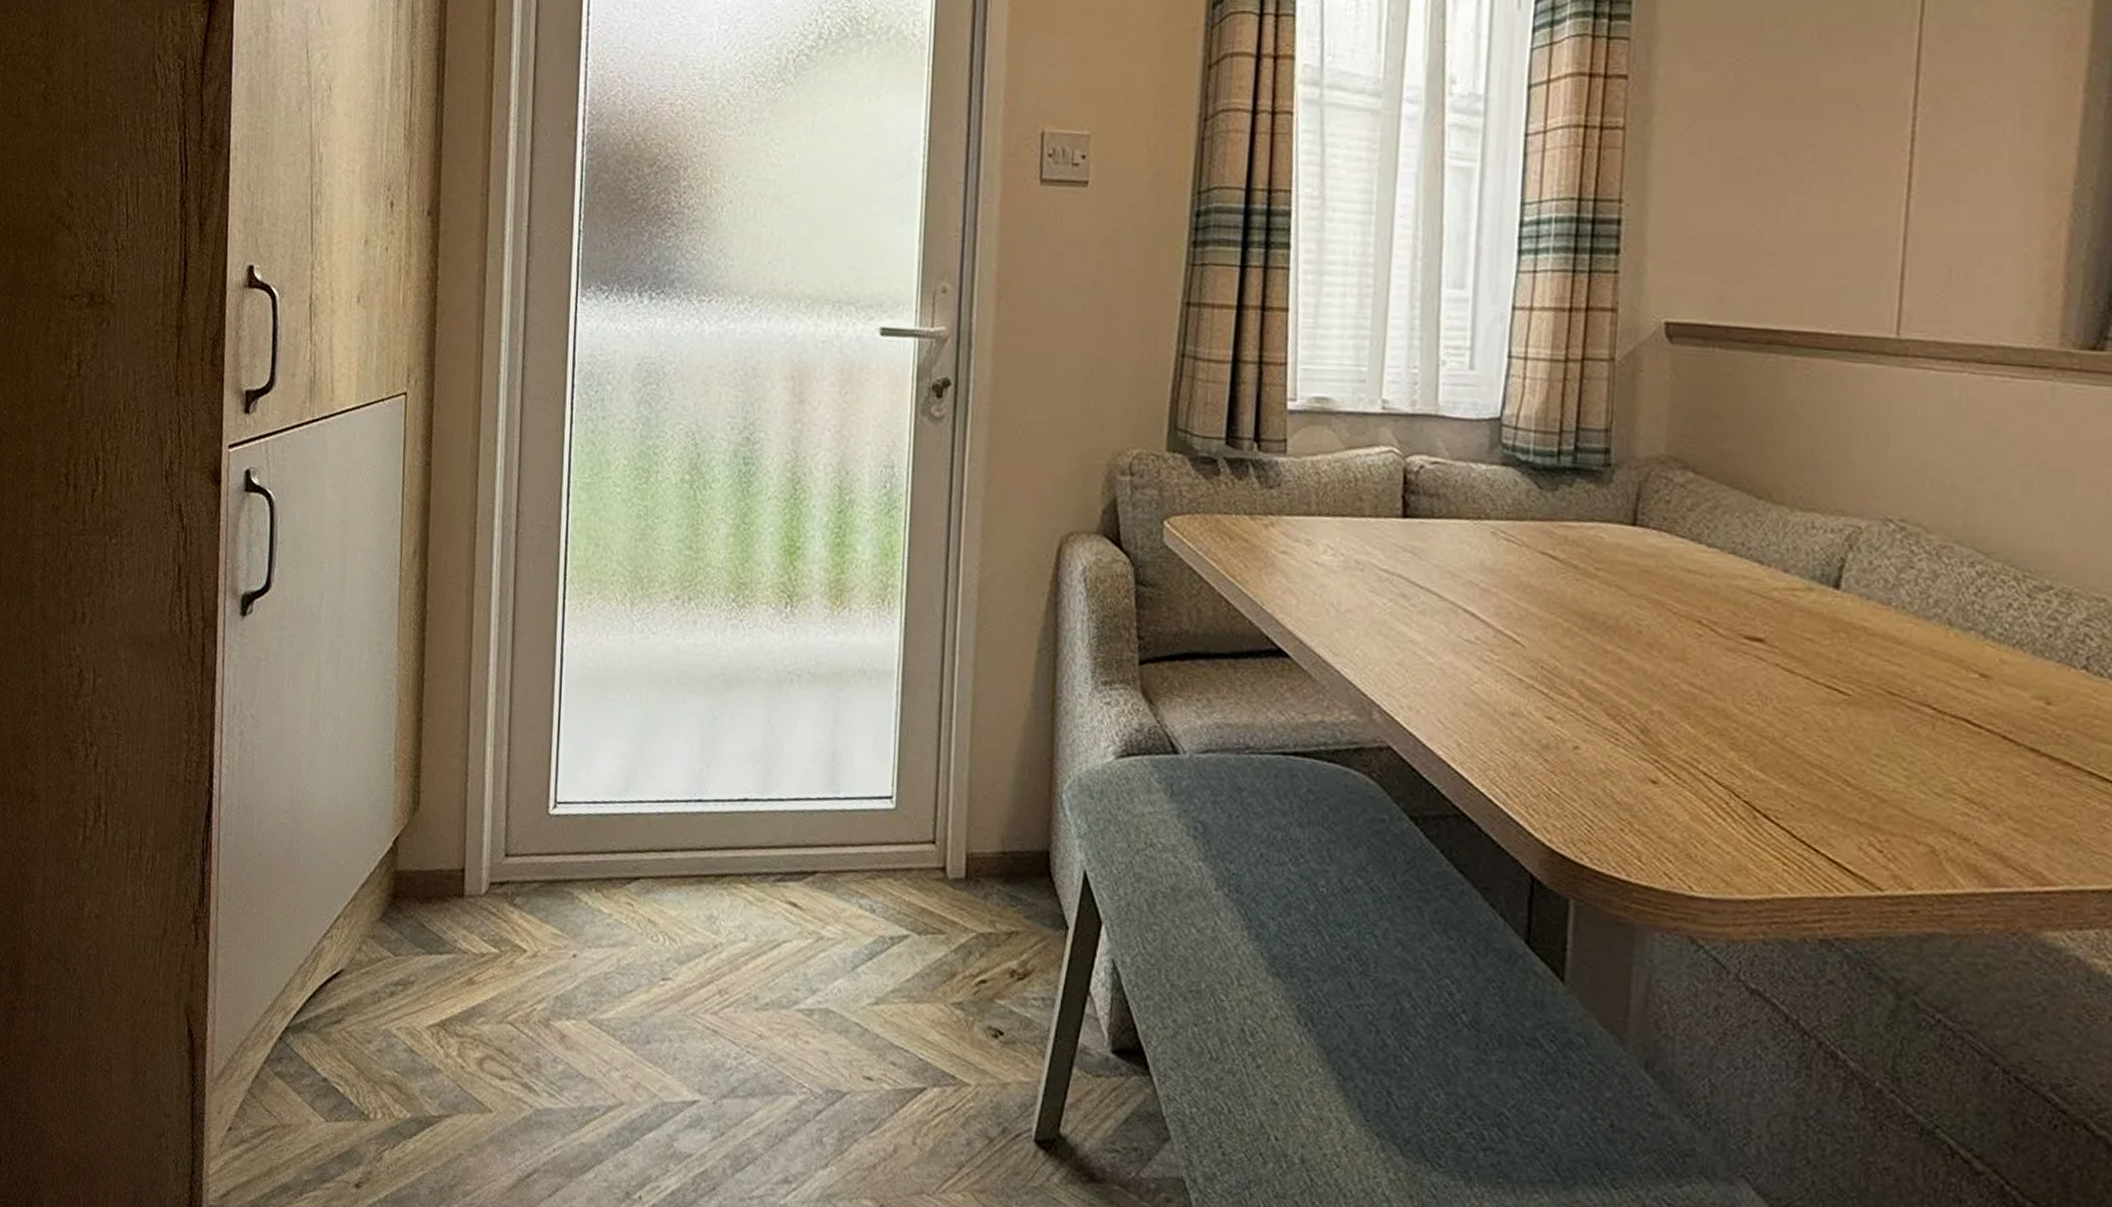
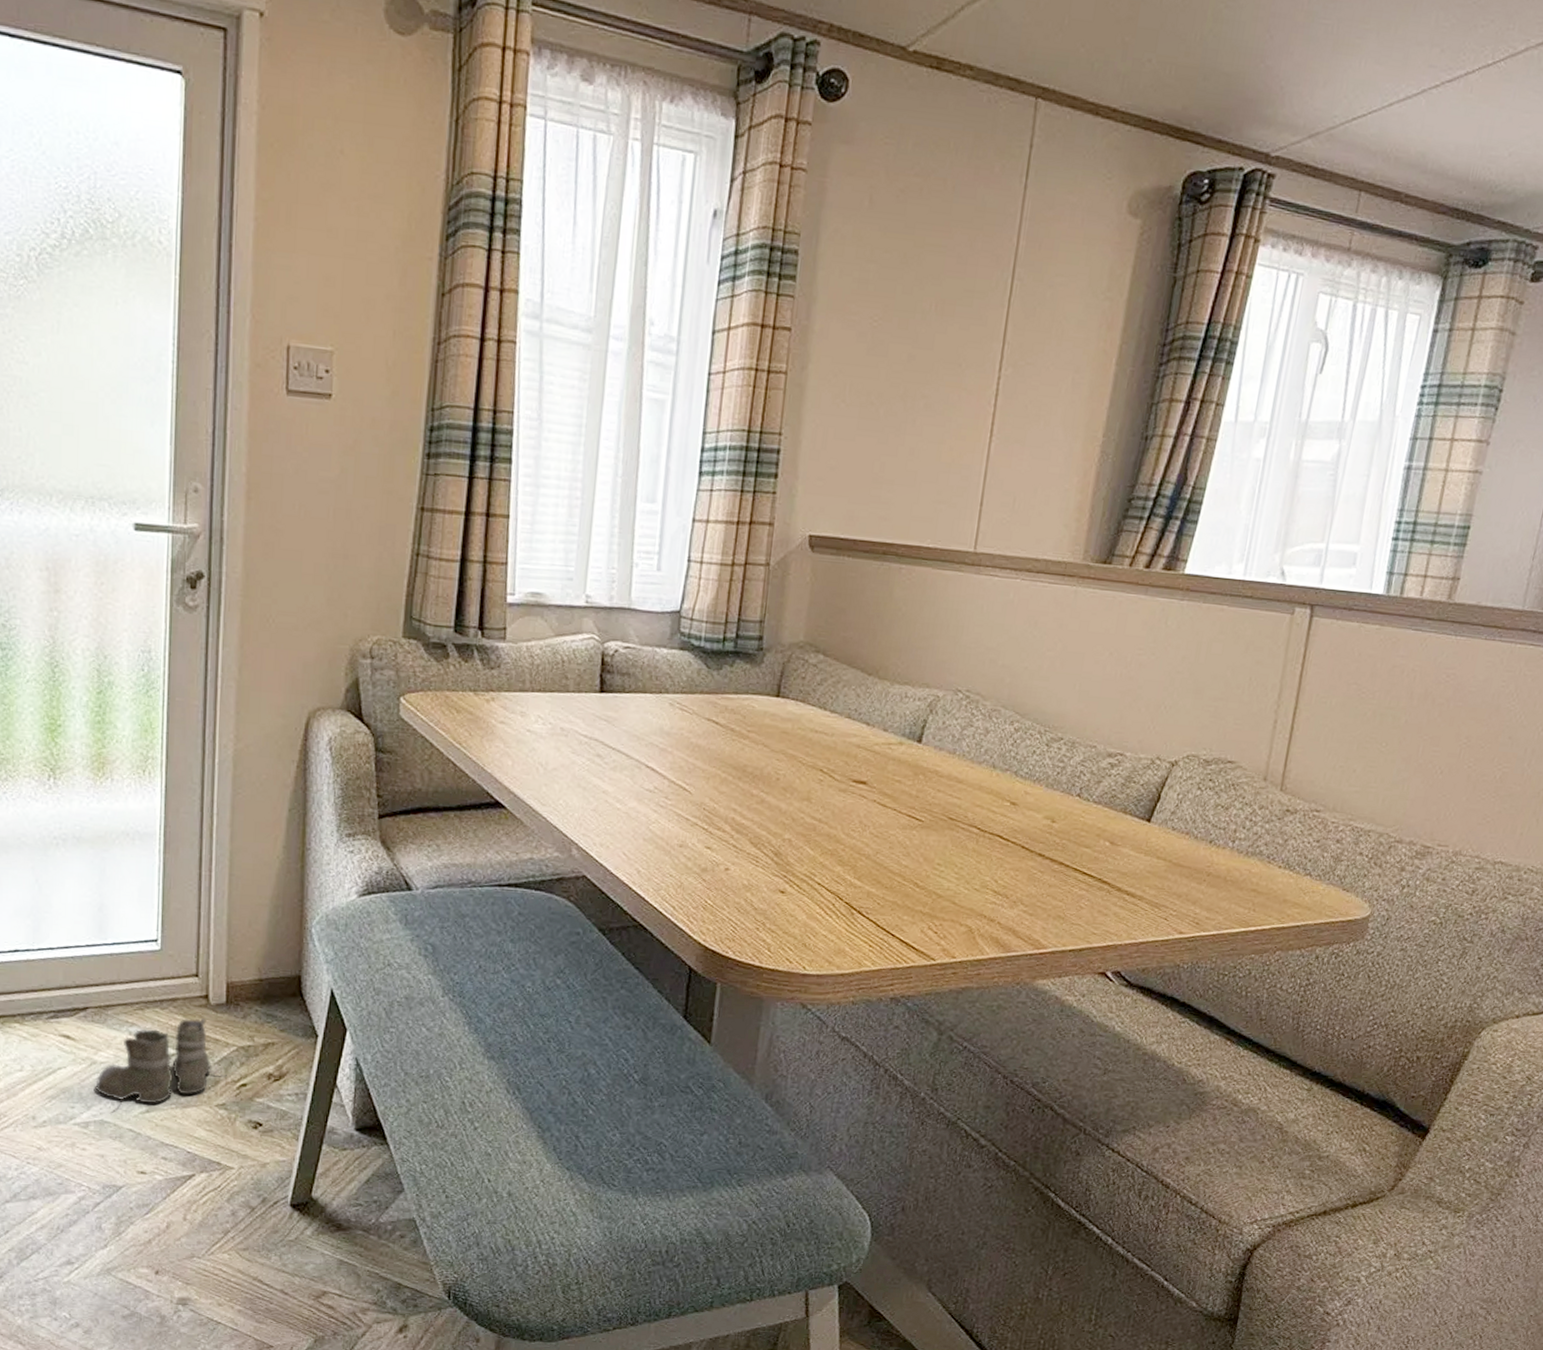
boots: none [821,893,965,1001] -> present [95,1017,227,1113]

